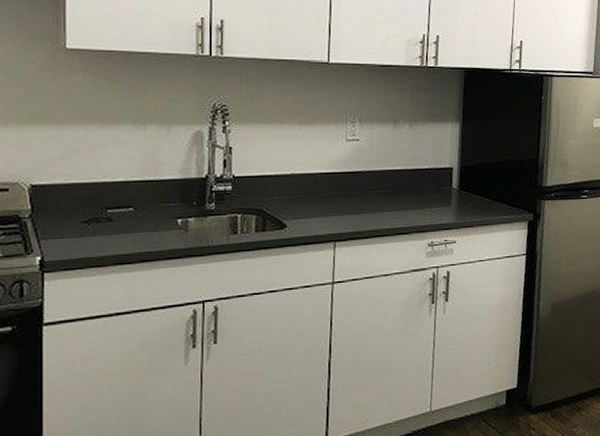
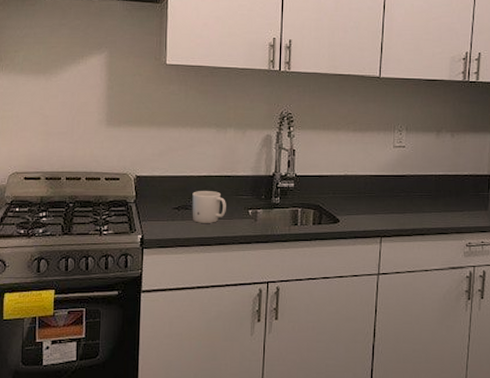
mug: none [106,199,149,238] -> present [192,191,226,223]

